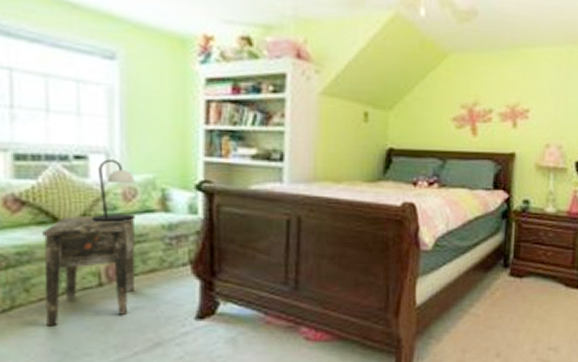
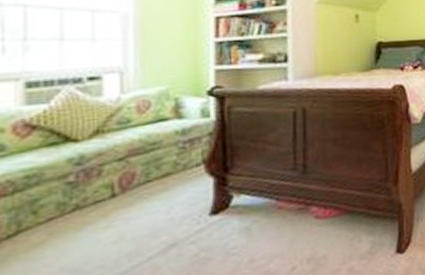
side table: present [42,214,136,327] -> none [53,124,149,246]
table lamp: present [92,159,135,223] -> none [105,77,148,137]

